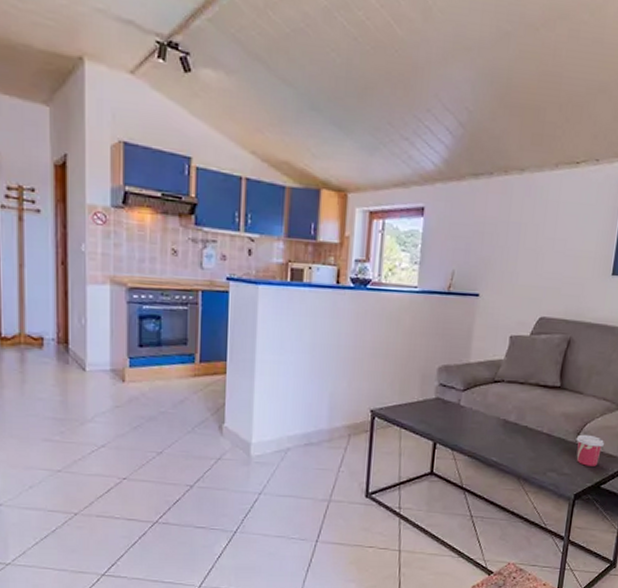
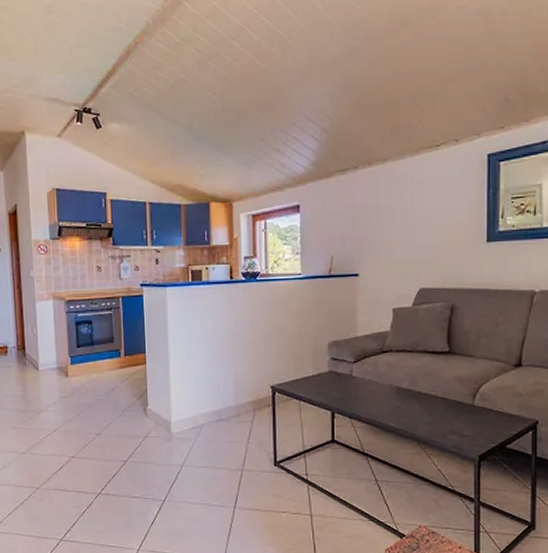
cup: present [576,434,605,466] -> none [472,396,504,427]

